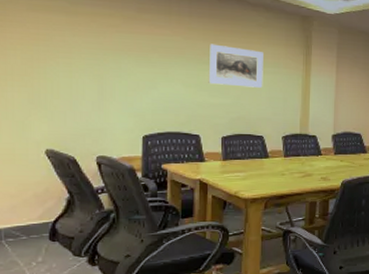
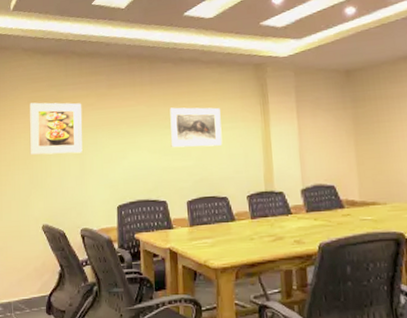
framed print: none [28,11,103,77] -> present [29,102,83,155]

